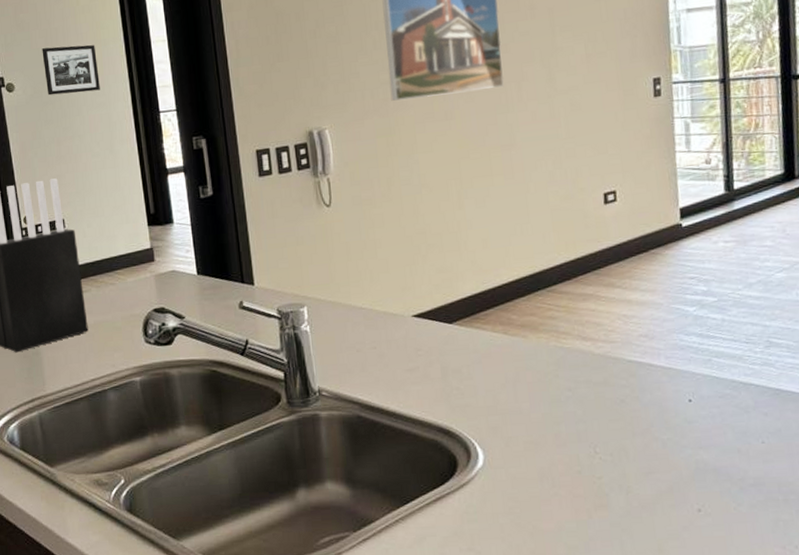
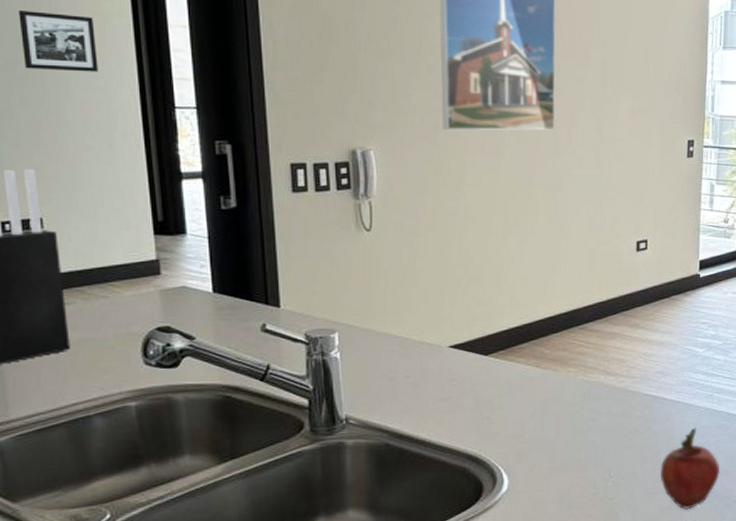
fruit: none [653,398,729,493] -> present [659,428,720,510]

